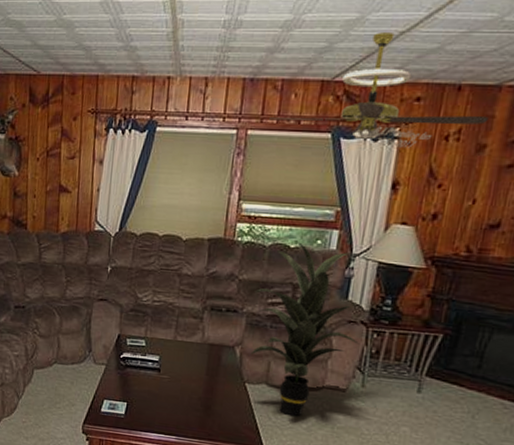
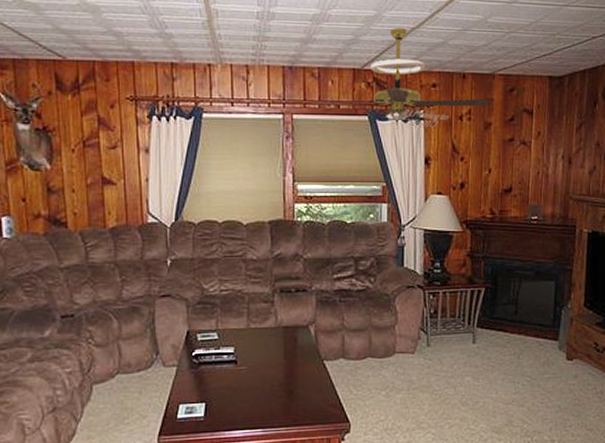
indoor plant: present [250,240,361,417] -> none [320,216,420,386]

